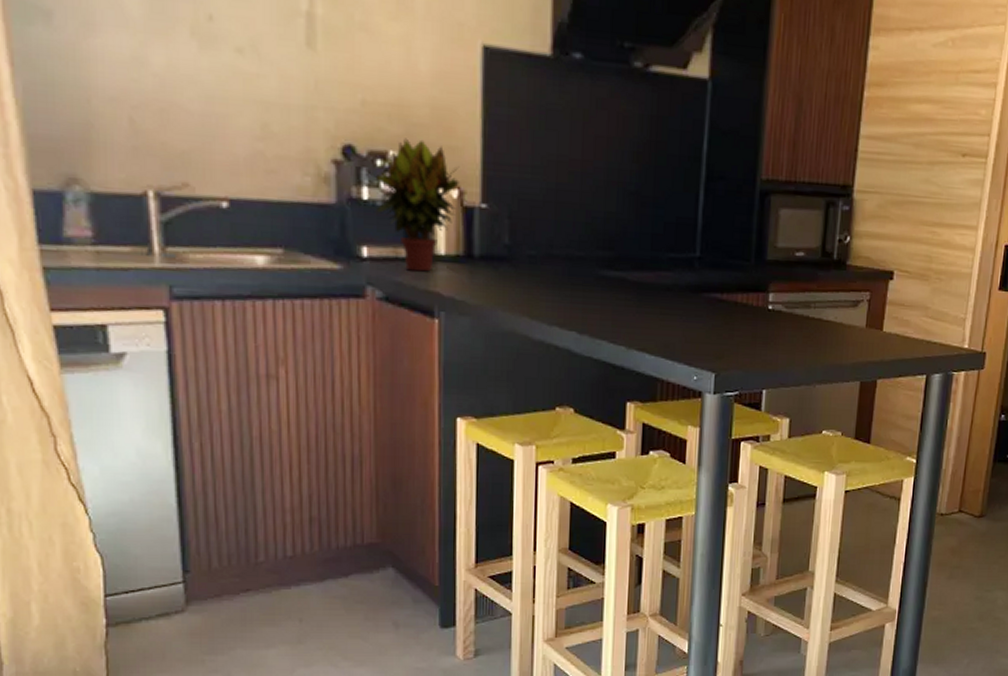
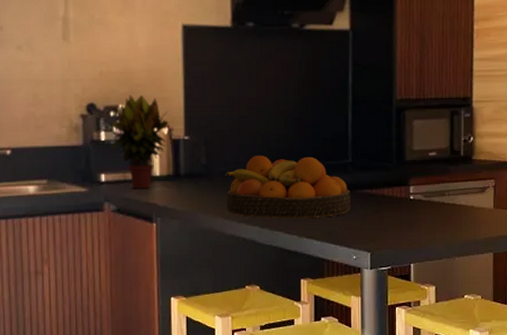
fruit bowl: none [534,238,696,326] -> present [225,156,351,219]

